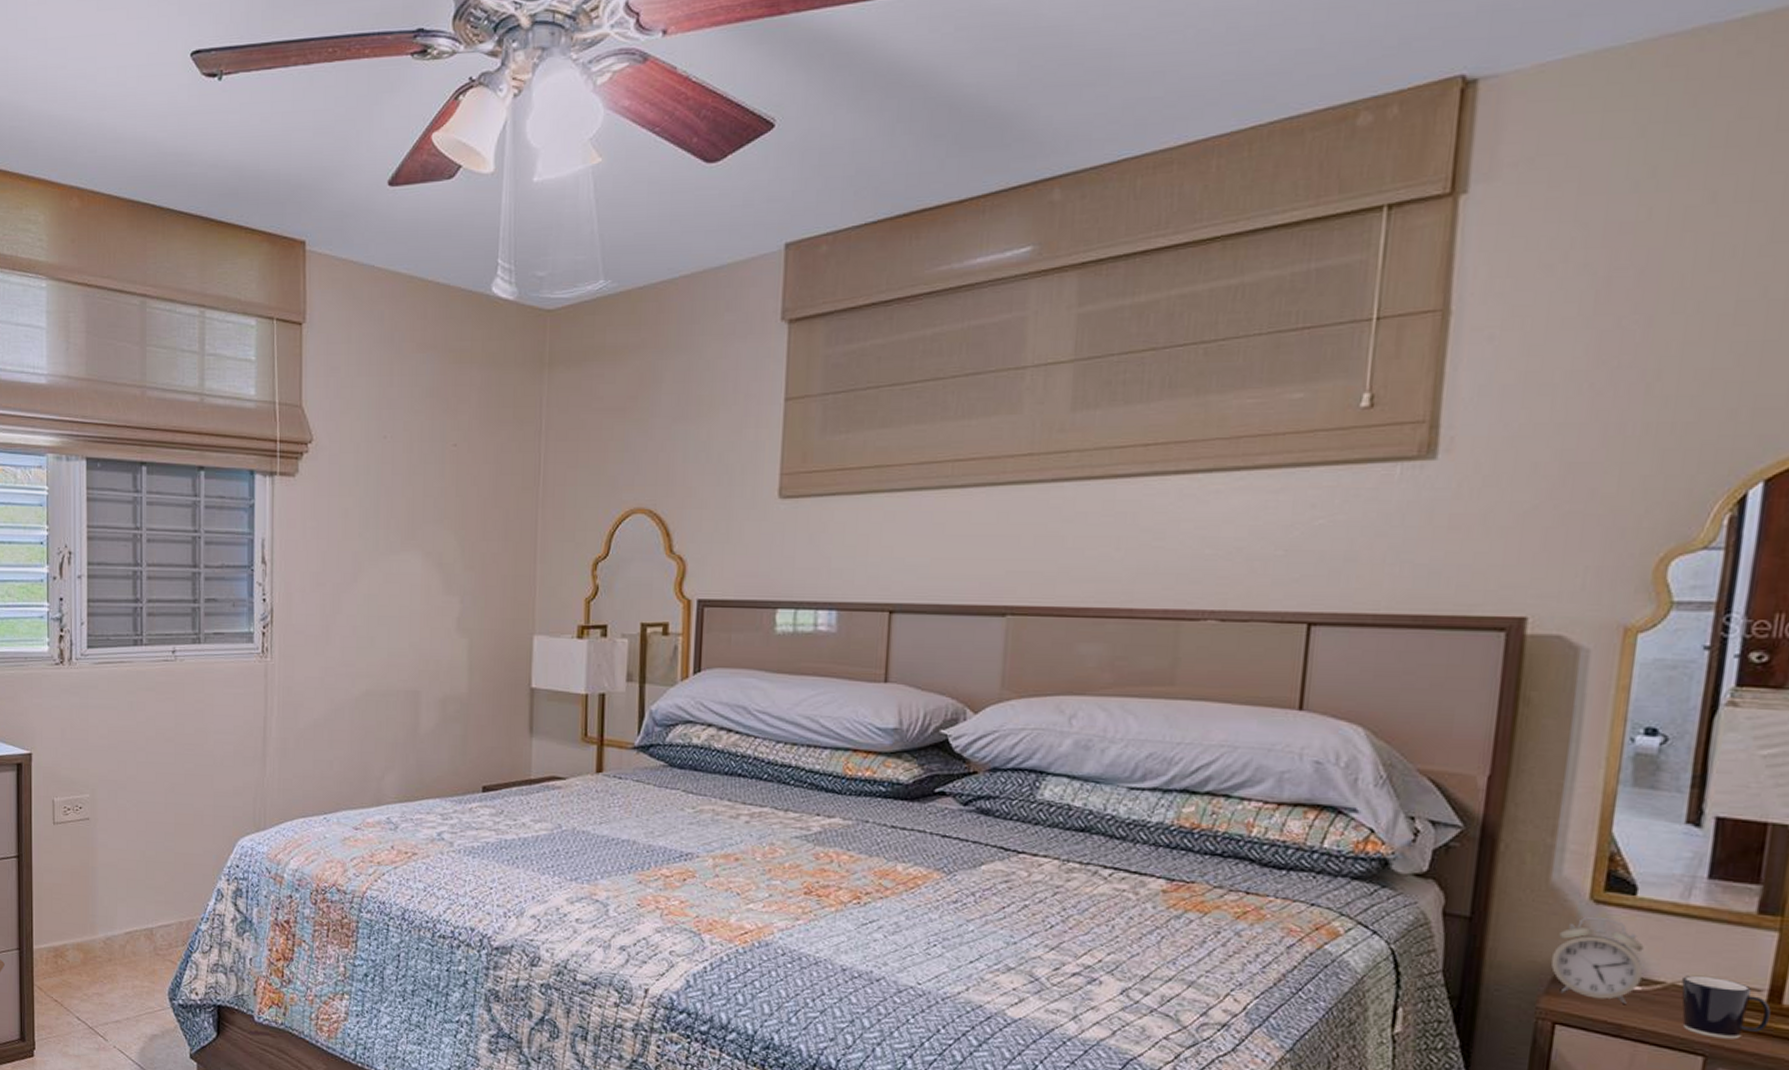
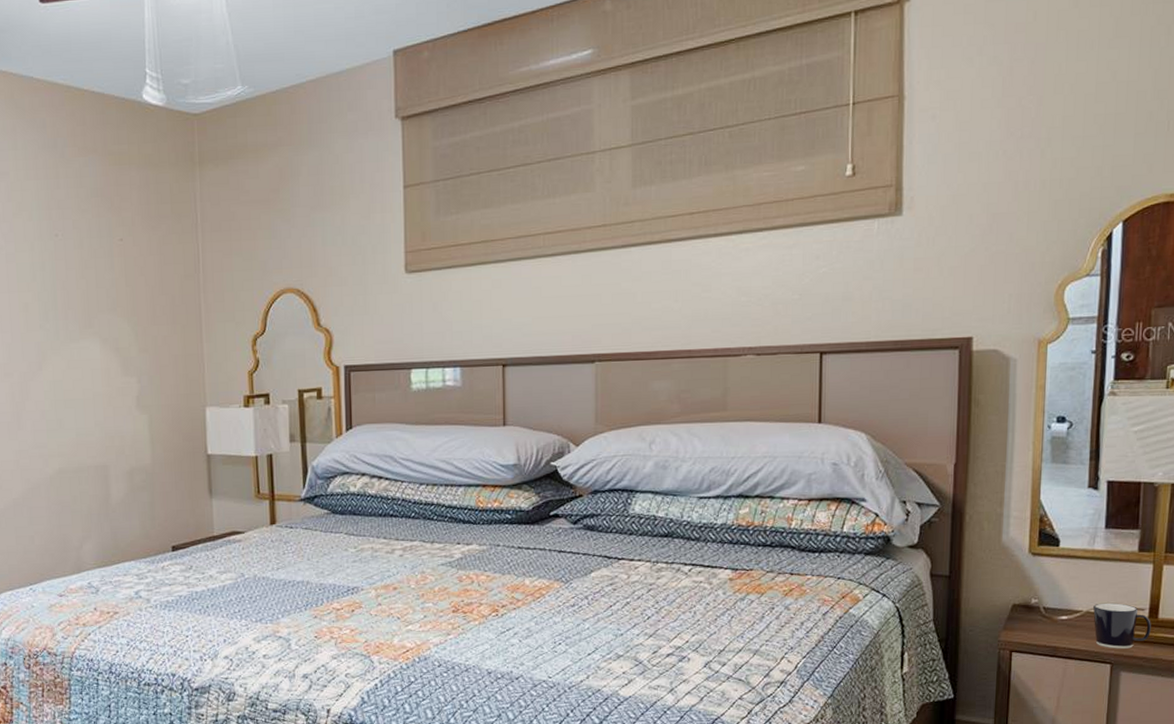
alarm clock: present [1550,916,1644,1004] -> none [1006,565,1067,631]

